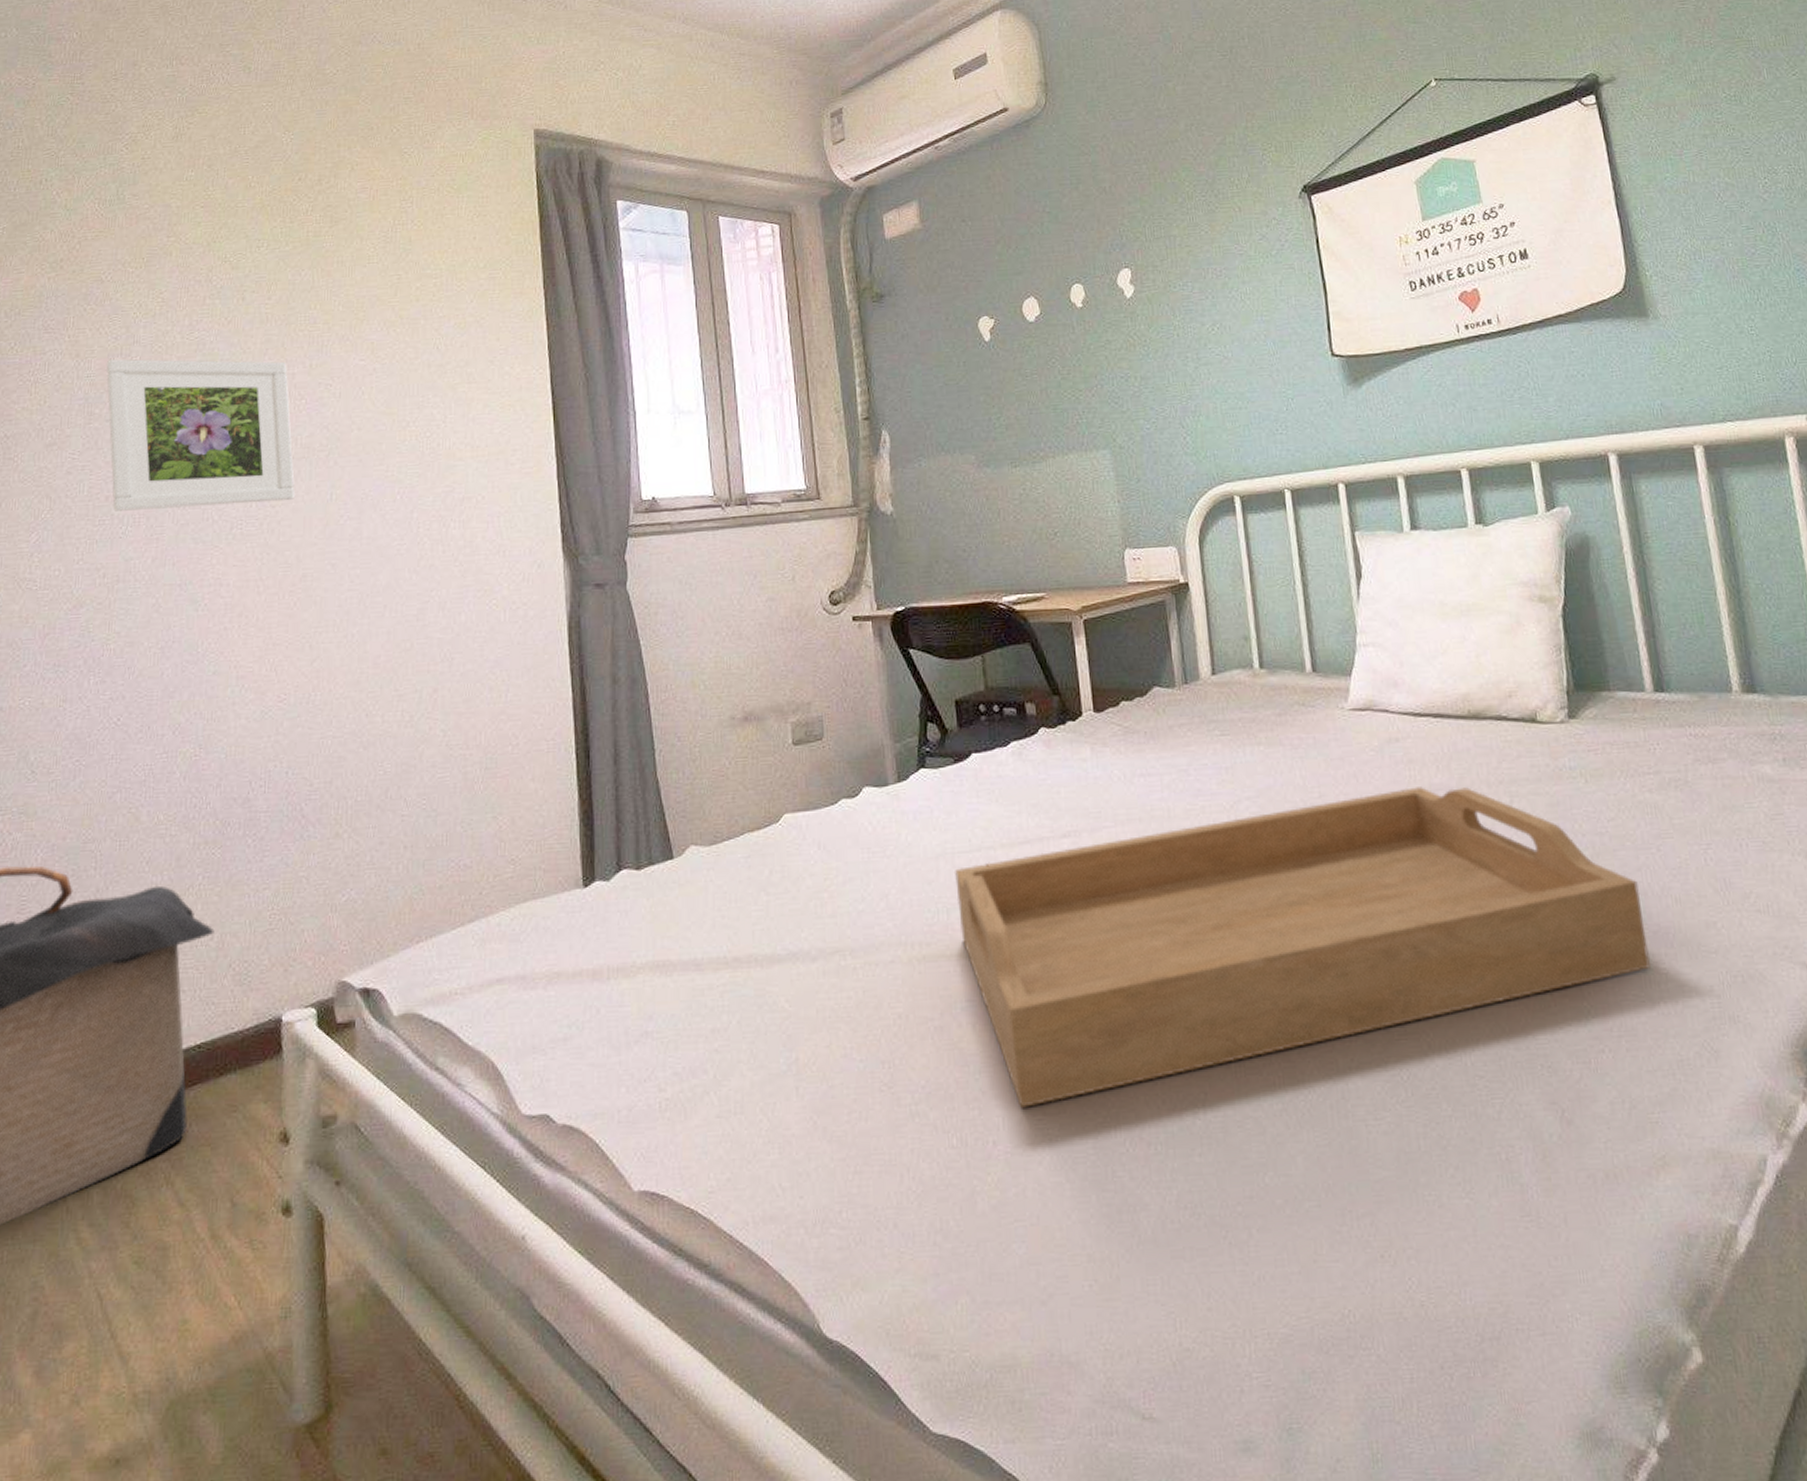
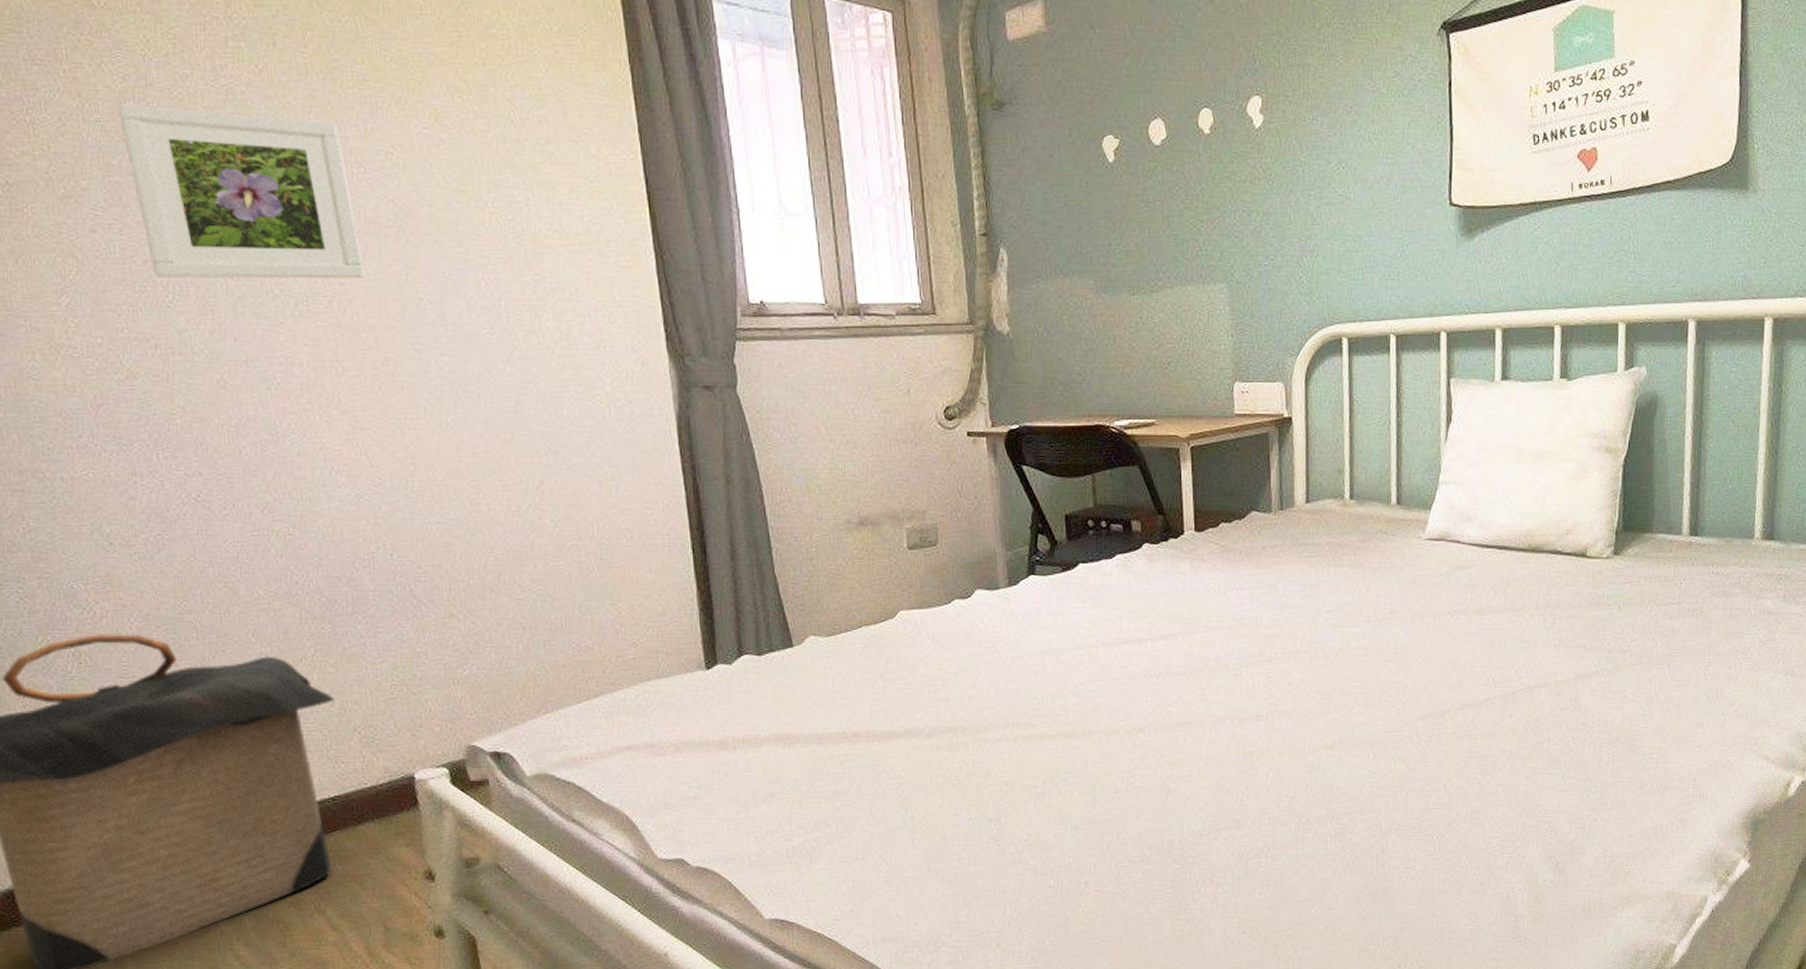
serving tray: present [955,787,1651,1108] -> none [1060,607,1648,857]

